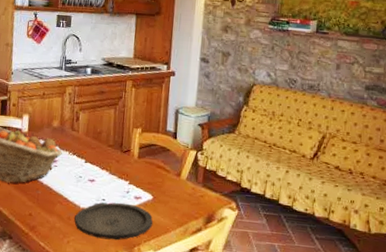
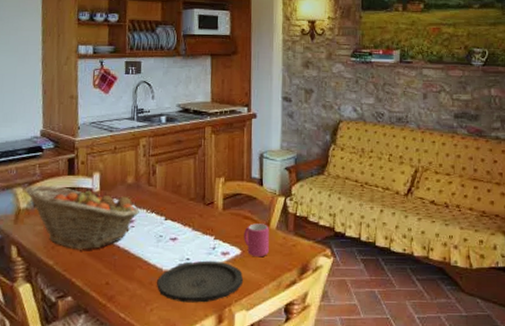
mug: none [155,173,180,204] -> present [244,223,269,258]

